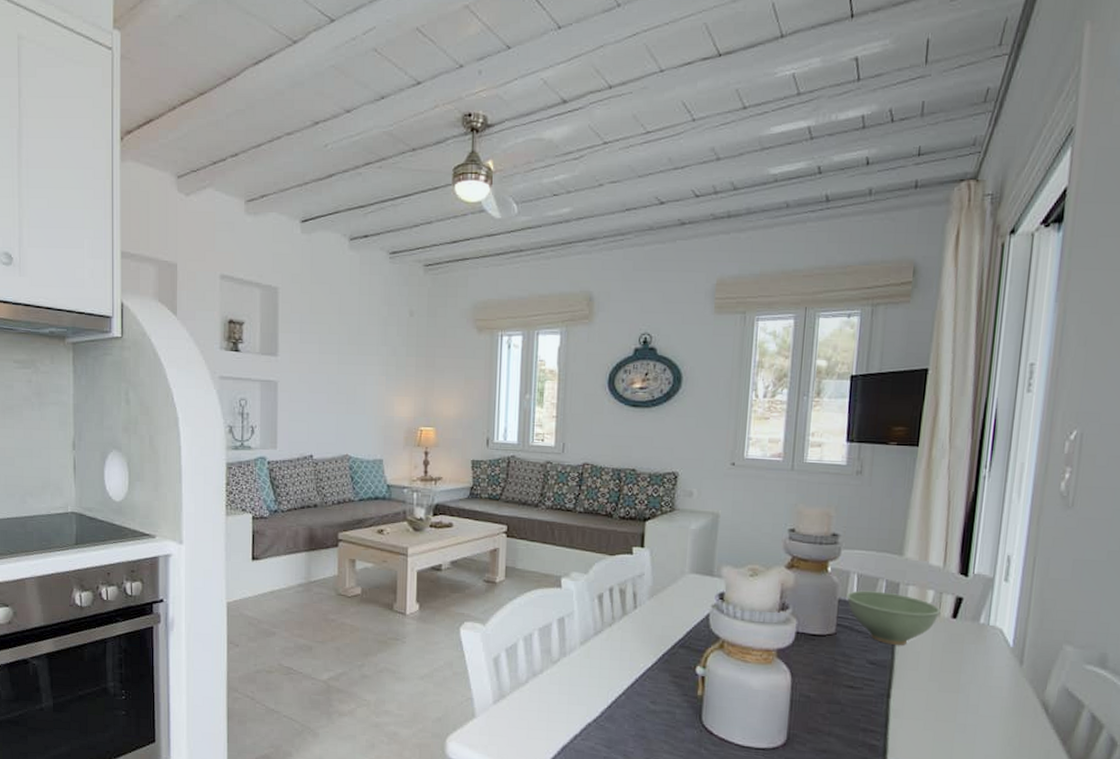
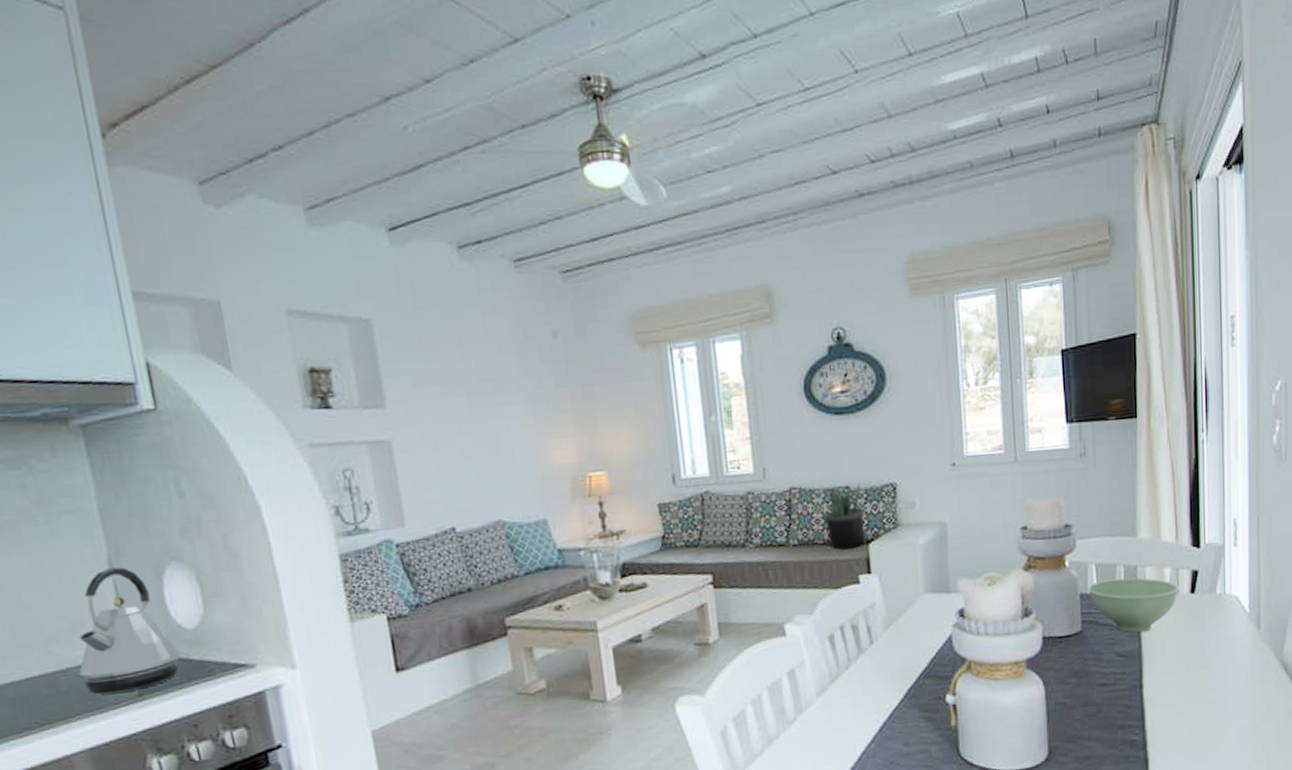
kettle: none [41,448,107,541] -> present [78,567,181,695]
planter: none [609,466,646,523] -> present [824,481,866,550]

